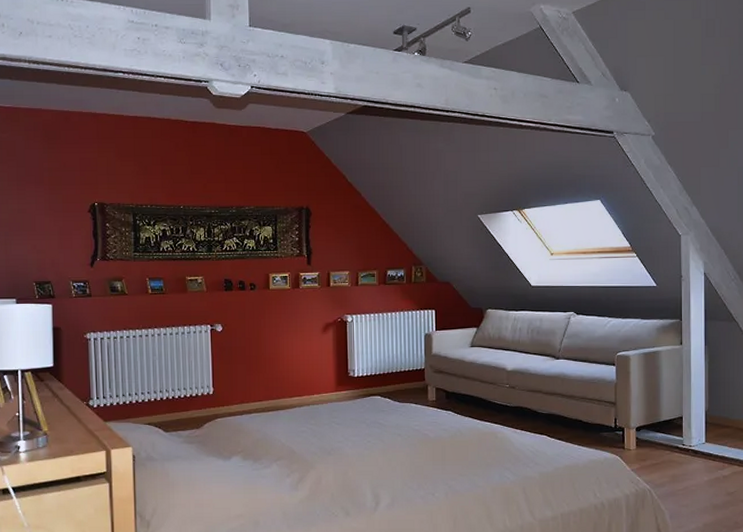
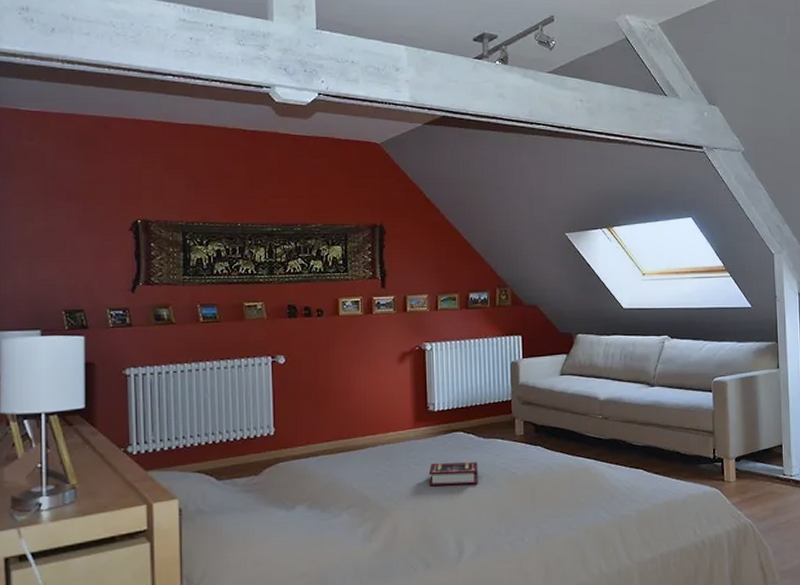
book: none [349,422,394,444] -> present [428,461,479,487]

